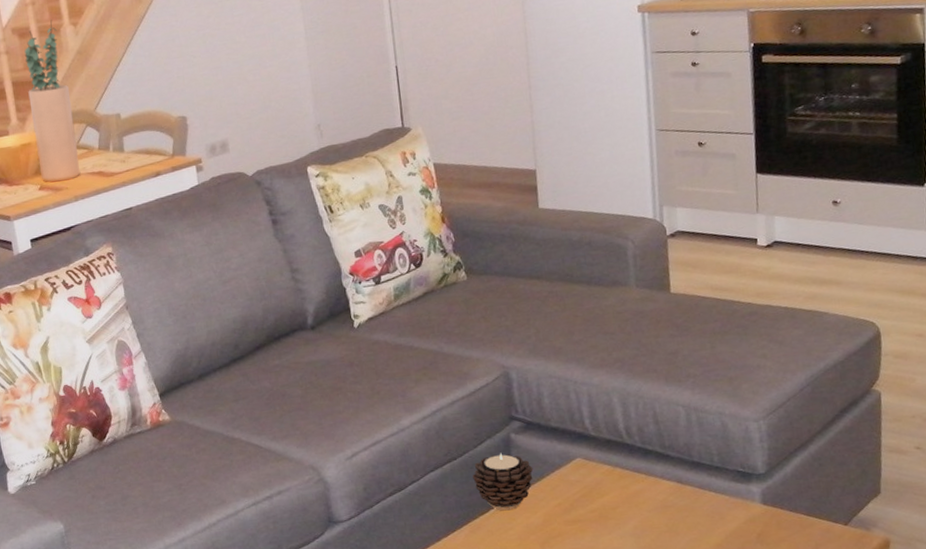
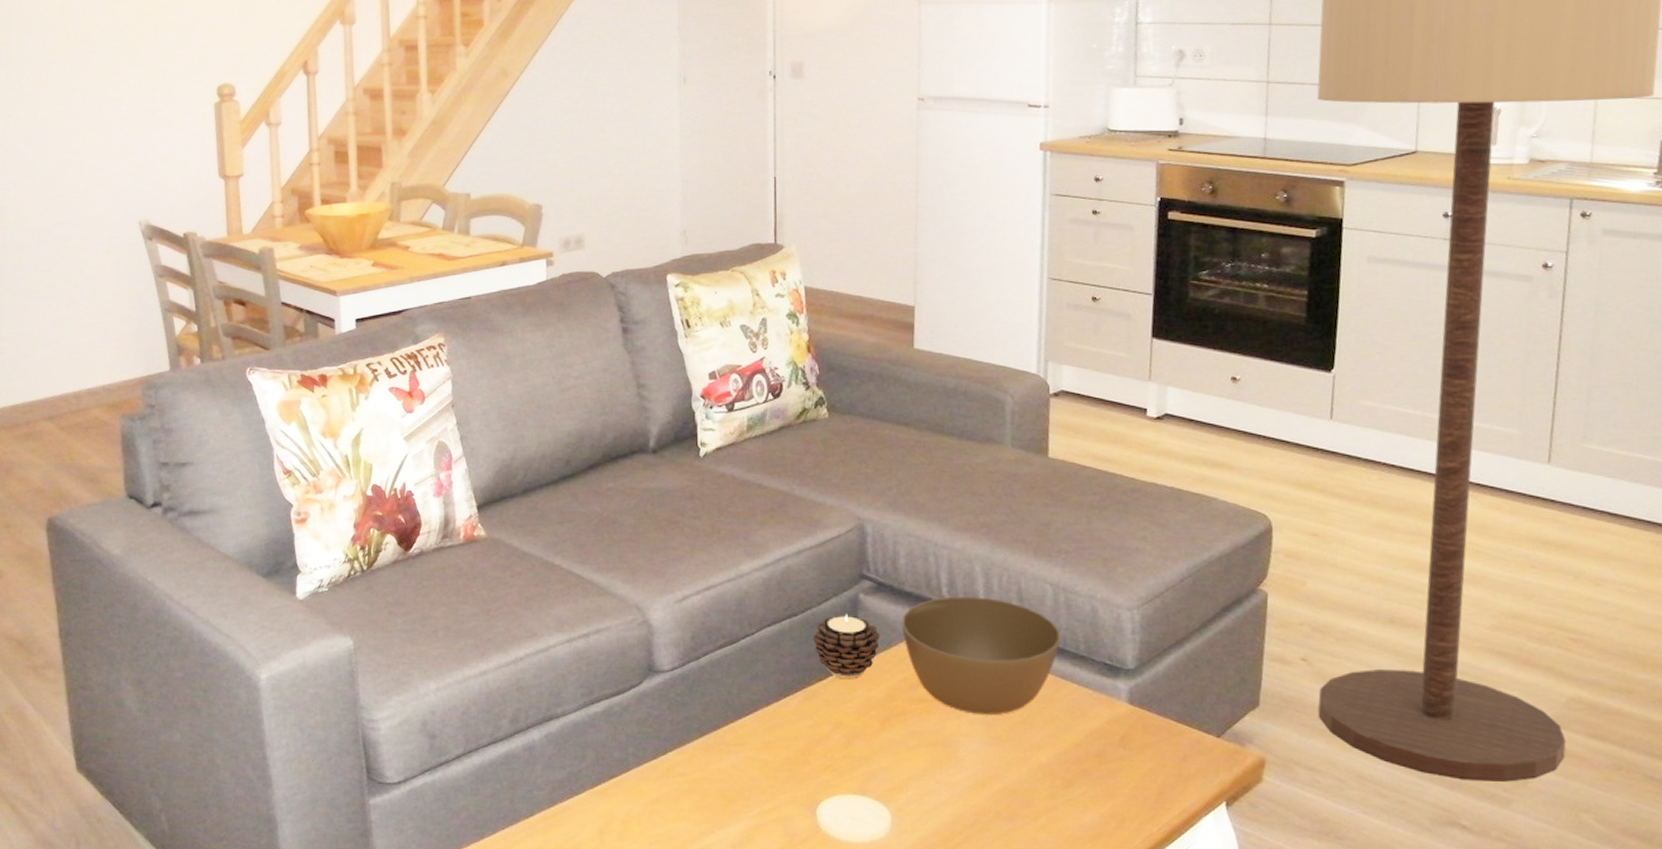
vase: present [24,20,81,183] -> none [373,84,420,259]
bowl: none [551,424,696,528] -> present [901,596,1060,714]

